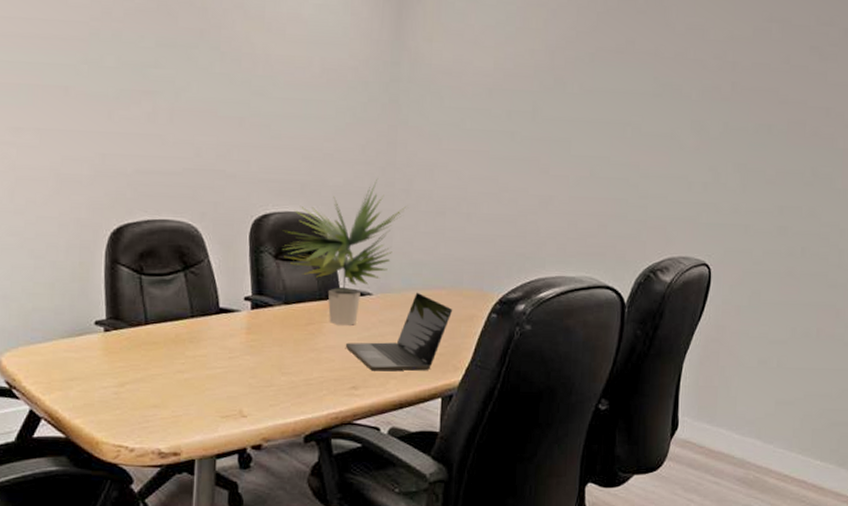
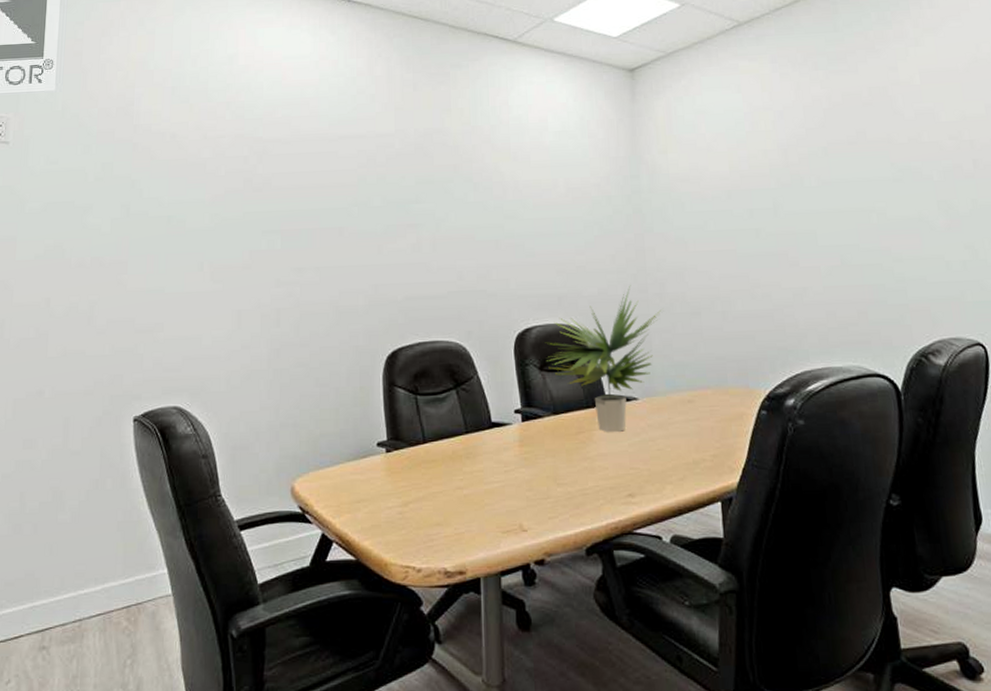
laptop: present [345,292,453,371] -> none [617,393,721,477]

